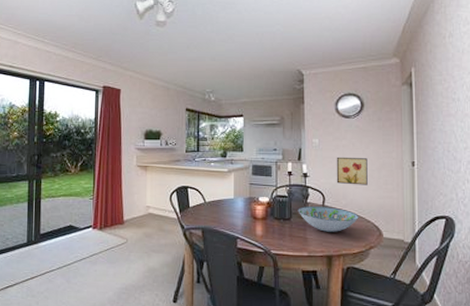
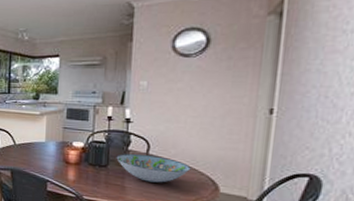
wall art: present [336,156,368,185] -> none [165,101,209,134]

